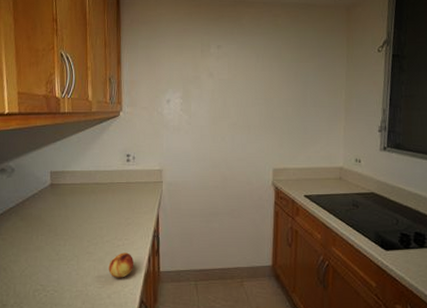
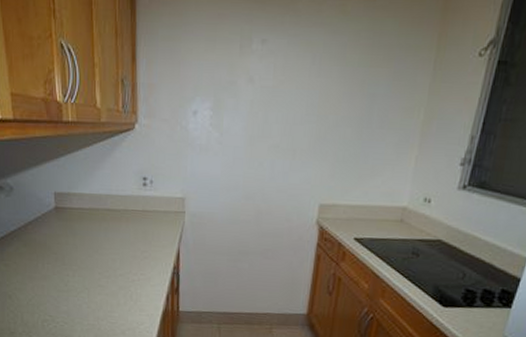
fruit: present [108,252,134,278] -> none [122,288,151,315]

